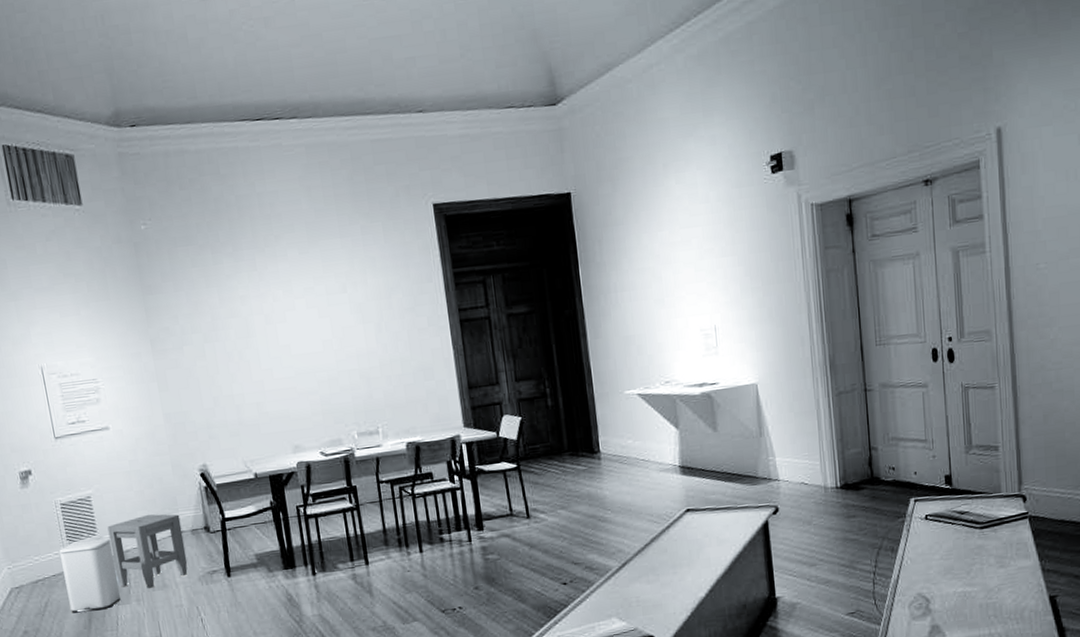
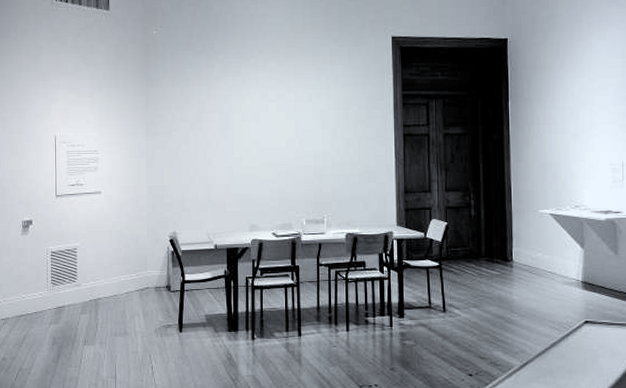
pedal bin: present [59,538,121,613] -> none [44,286,88,348]
stool: present [107,514,188,588] -> none [86,269,148,334]

